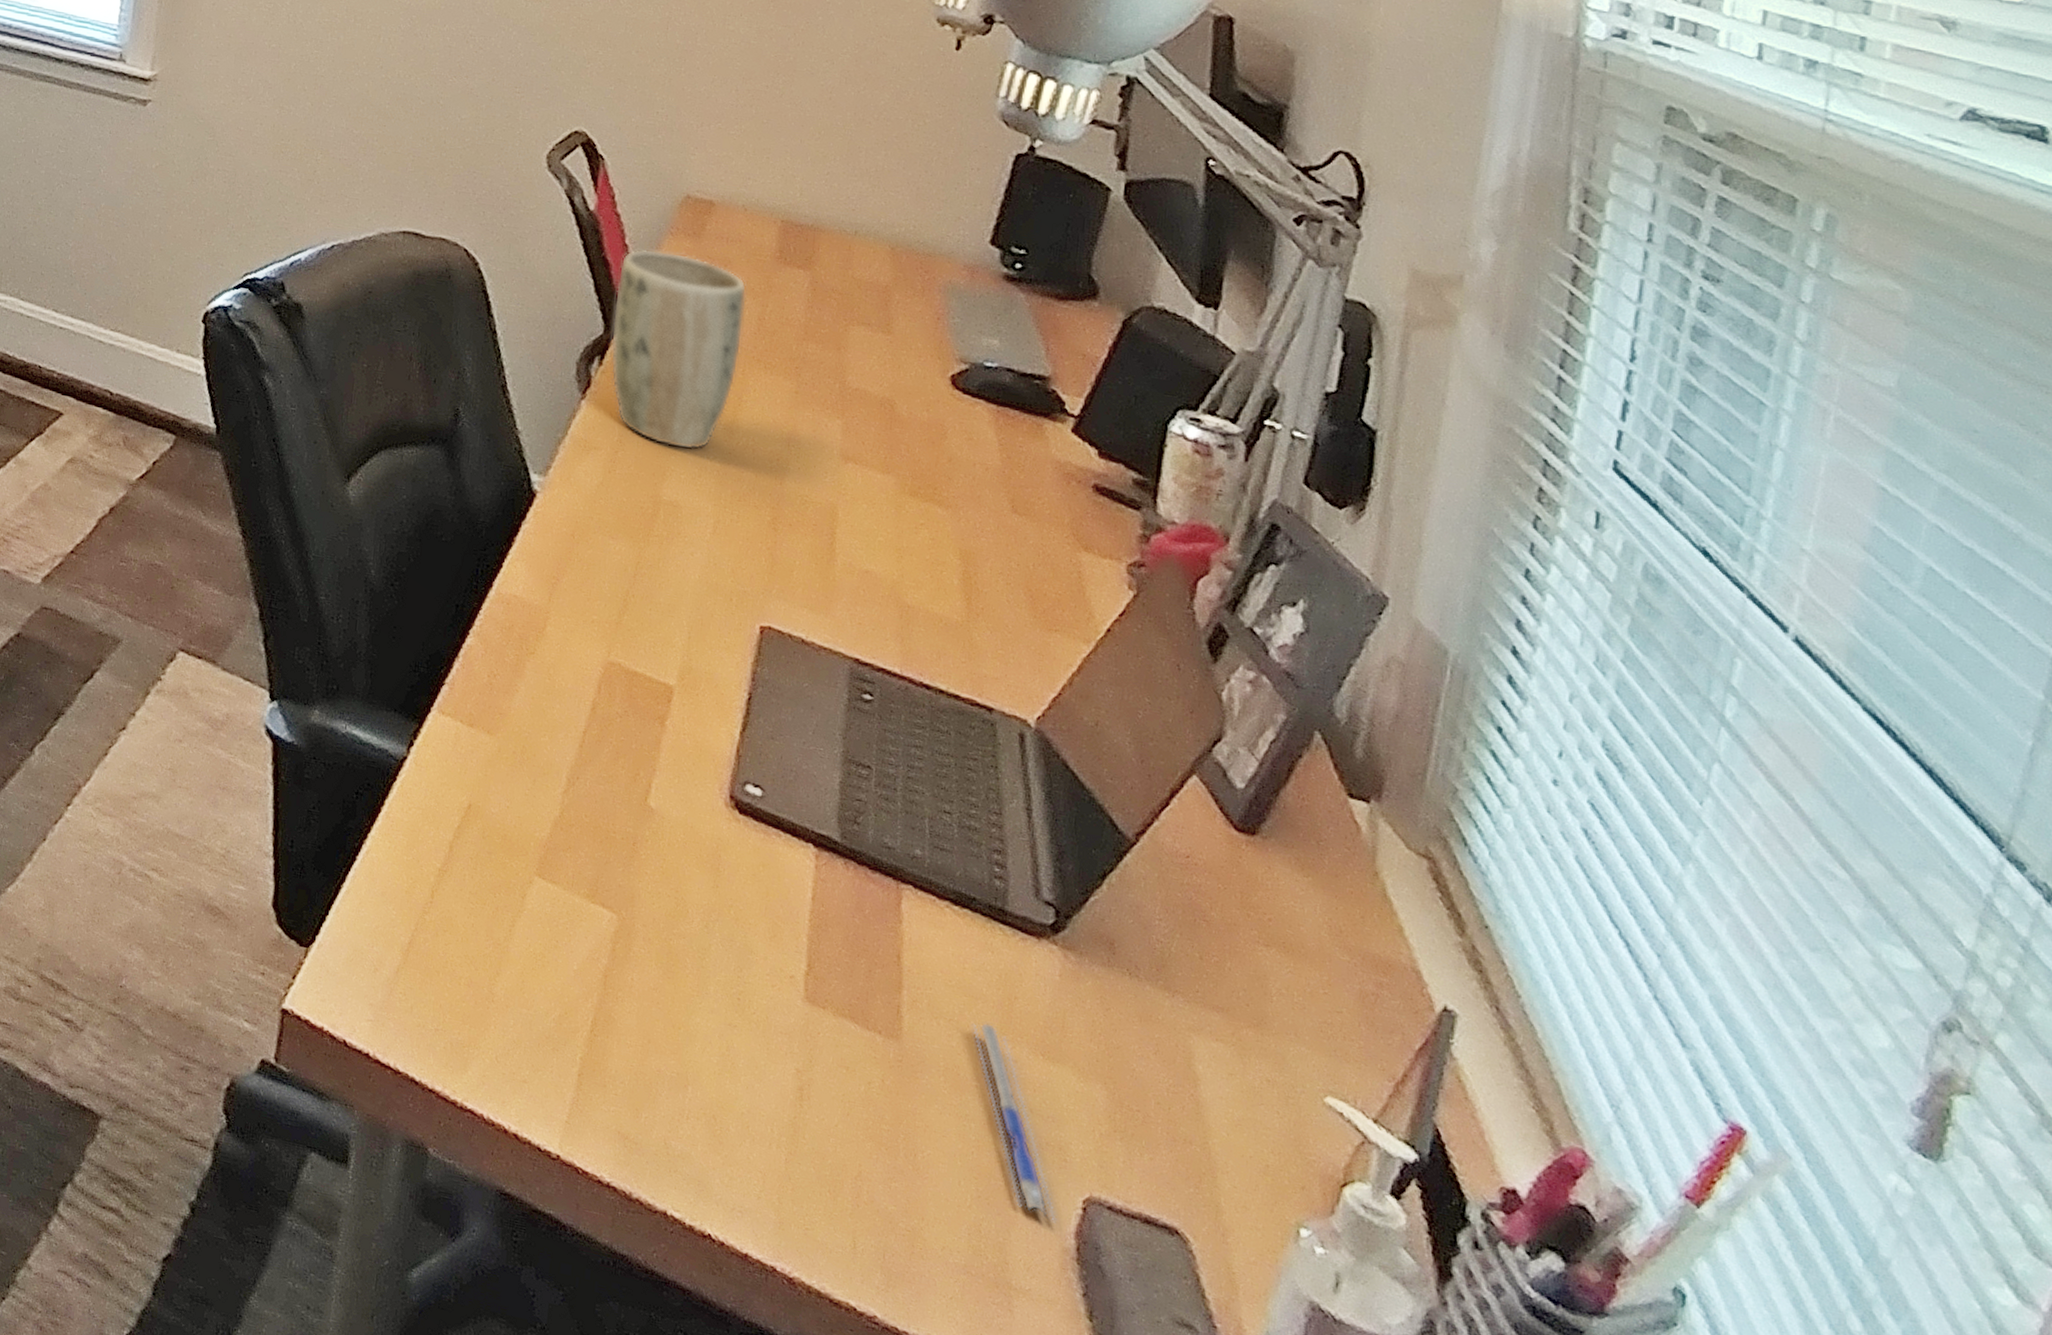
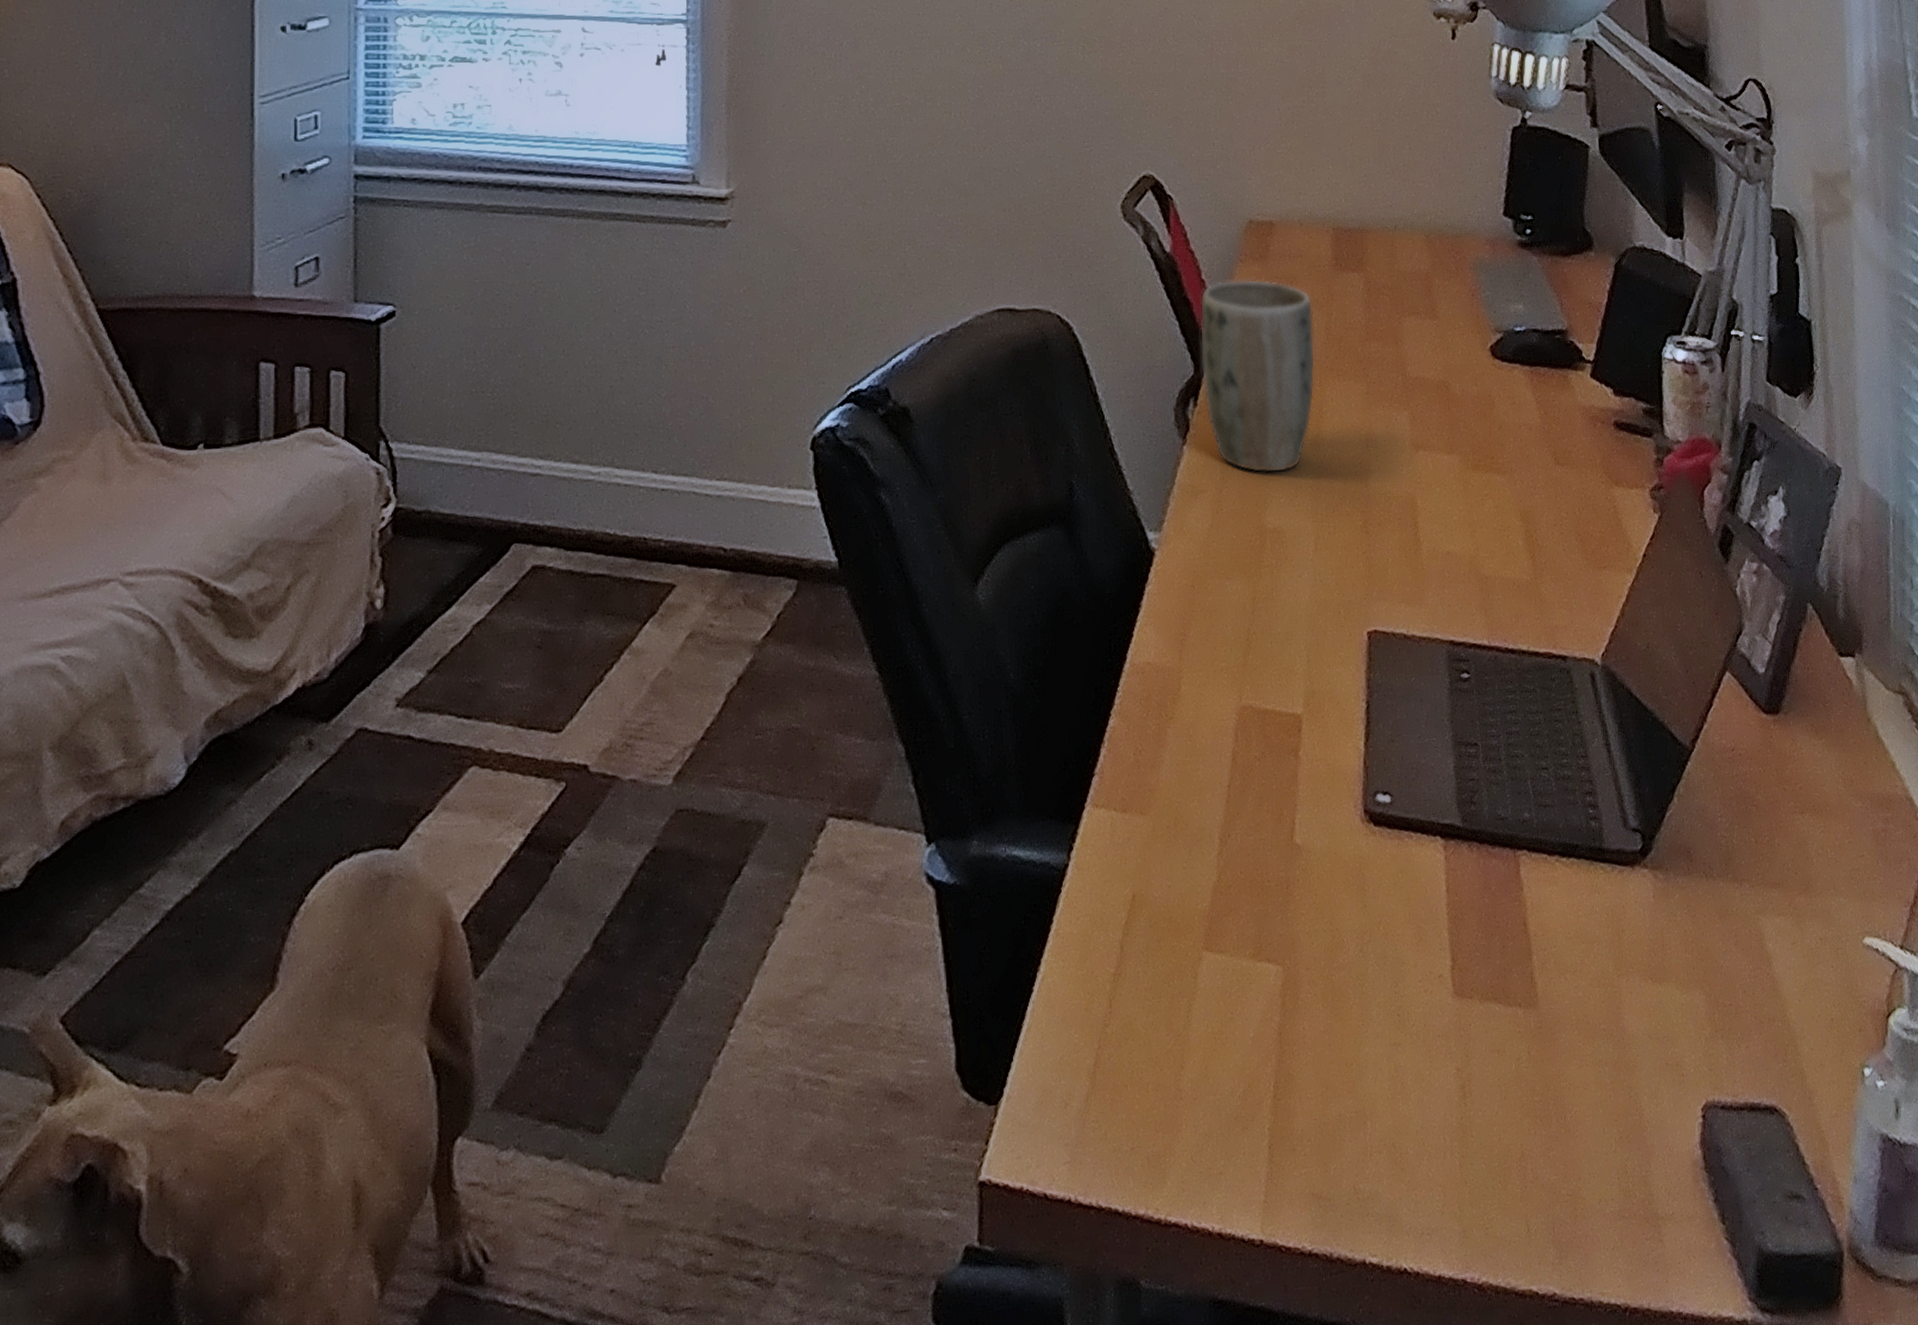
pen: present [971,1022,1057,1223] -> none [1592,962,1684,1140]

